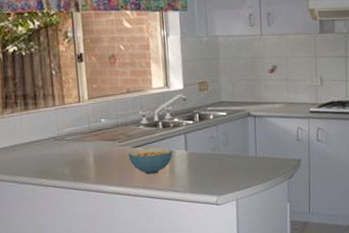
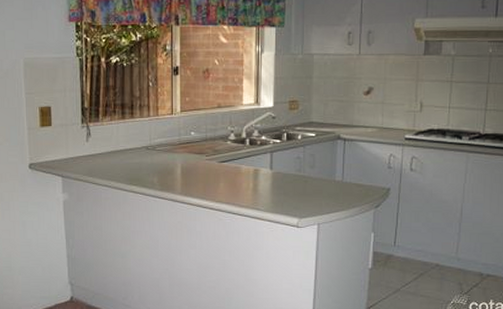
cereal bowl: present [128,147,173,175] -> none [214,164,258,190]

